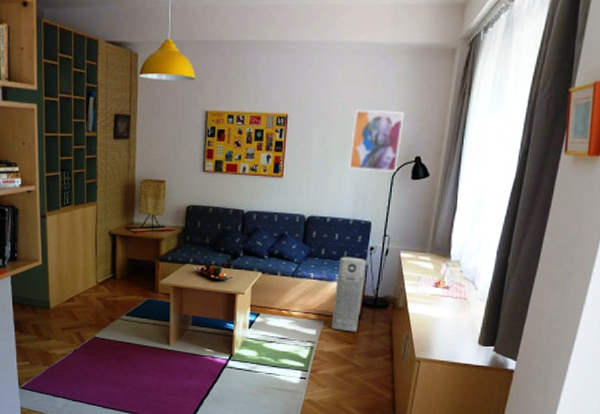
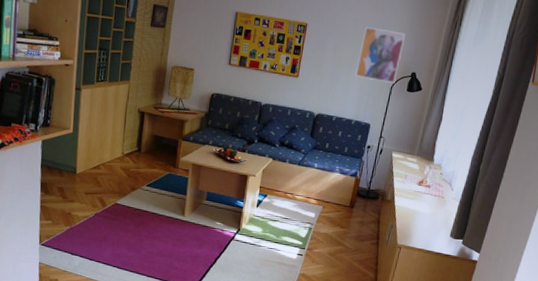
air purifier: present [331,257,366,332] -> none [328,152,363,218]

